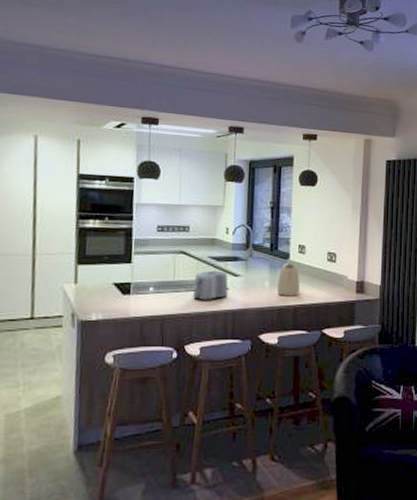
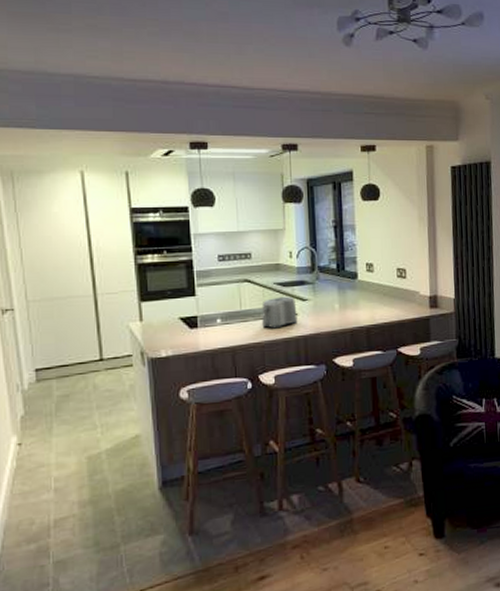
kettle: present [276,264,301,298] -> none [347,283,372,318]

